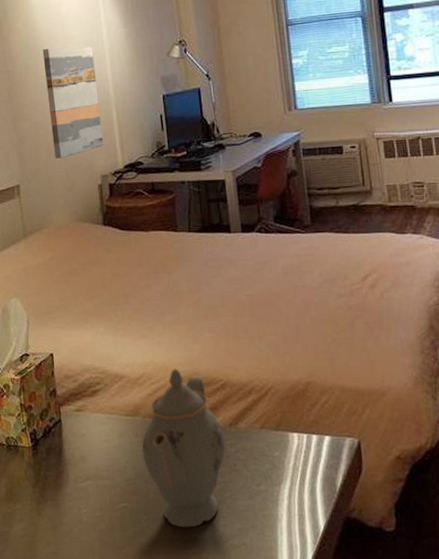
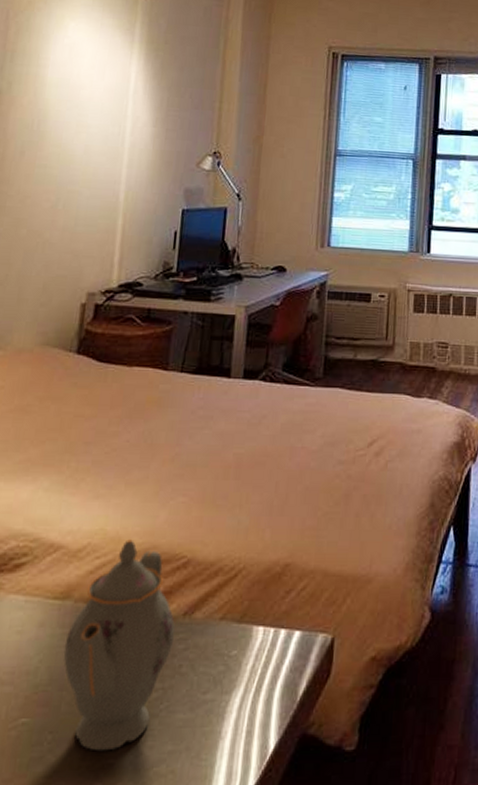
wall art: present [42,46,104,159] -> none [33,133,111,266]

